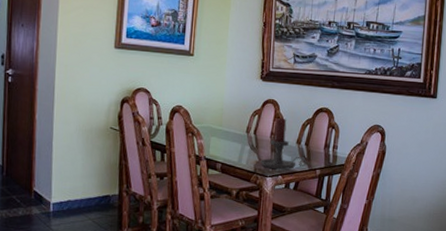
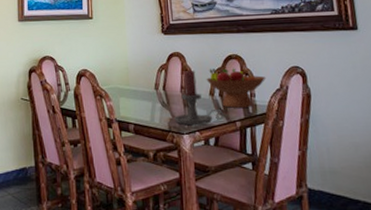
fruit bowl: none [295,119,350,158] -> present [206,68,266,108]

